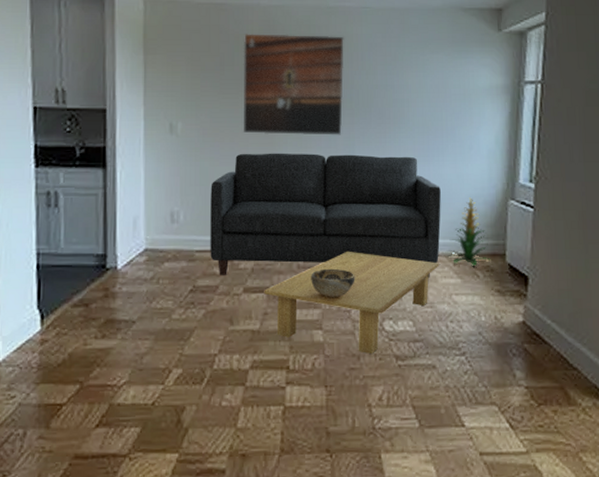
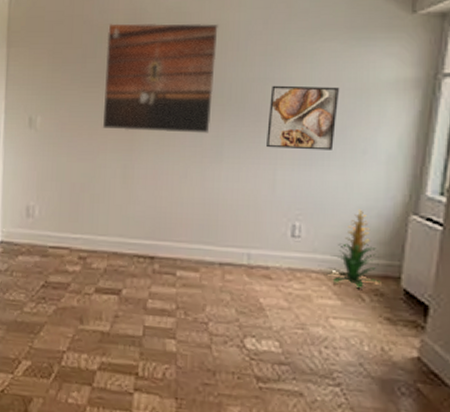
sofa: present [210,153,441,279] -> none [63,149,323,298]
coffee table: present [264,251,439,355] -> none [116,259,316,372]
decorative bowl: present [311,268,355,297] -> none [166,275,216,307]
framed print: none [391,91,448,148] -> present [266,85,340,150]

